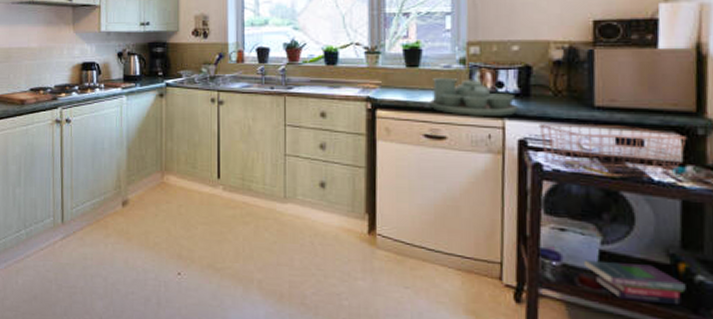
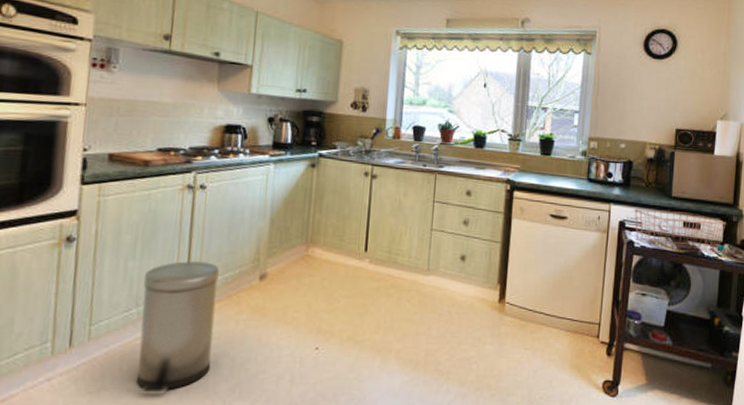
pedal bin: none [28,188,87,307] -> present [137,261,219,394]
tea set: present [428,77,520,117] -> none [556,165,622,202]
books: present [583,259,686,306] -> none [655,318,718,351]

